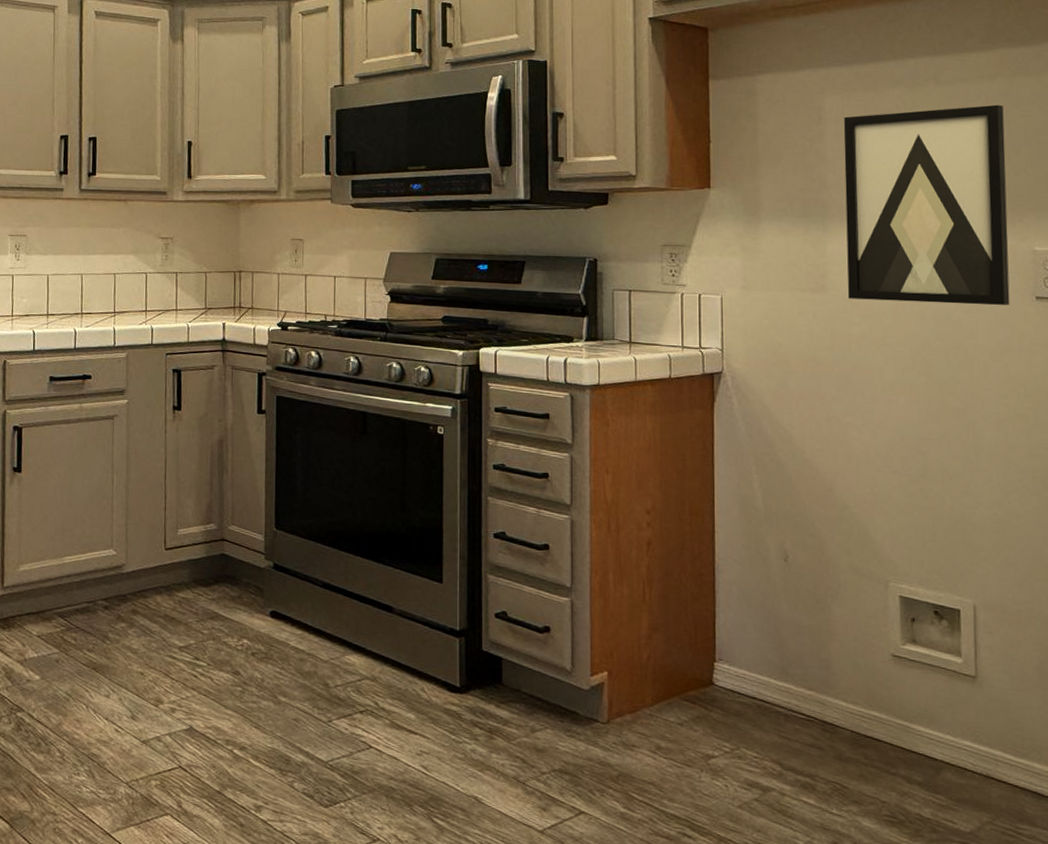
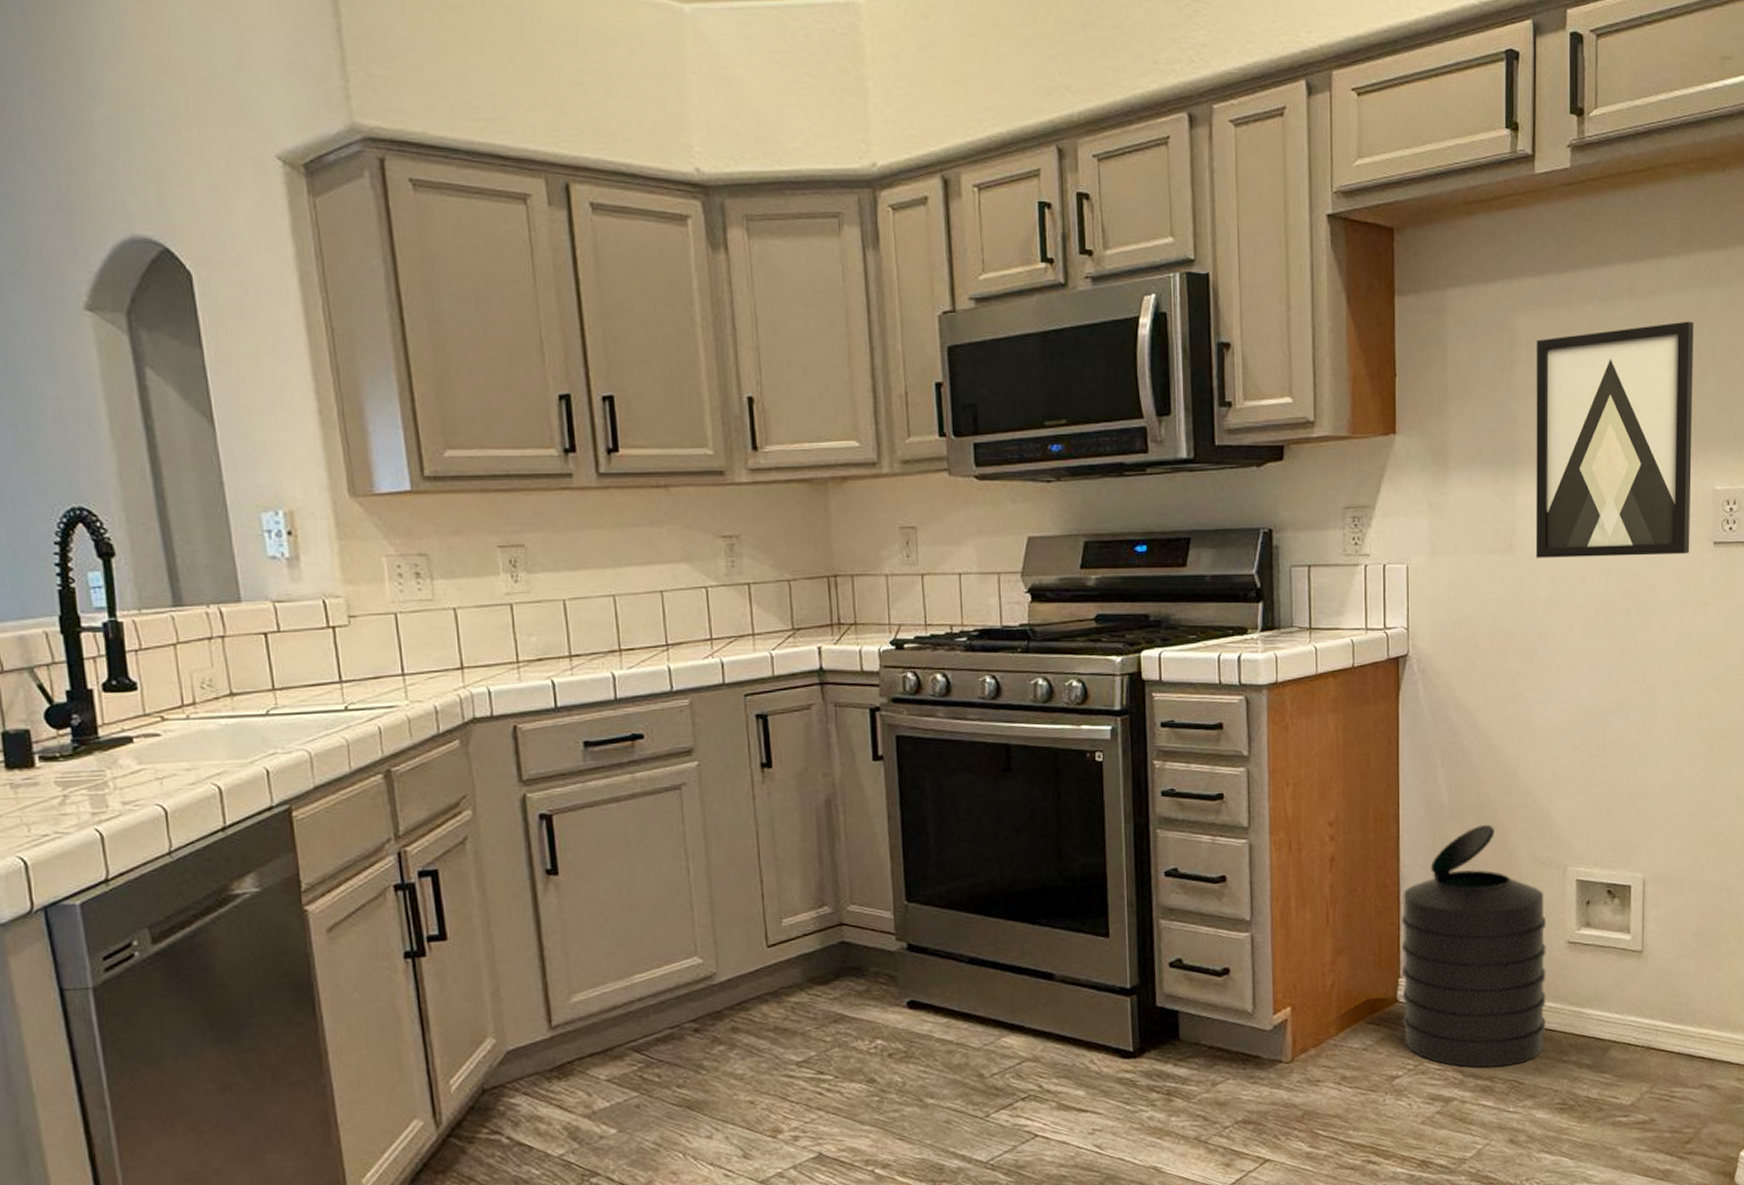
trash can: none [716,531,871,768] -> present [1401,824,1546,1069]

